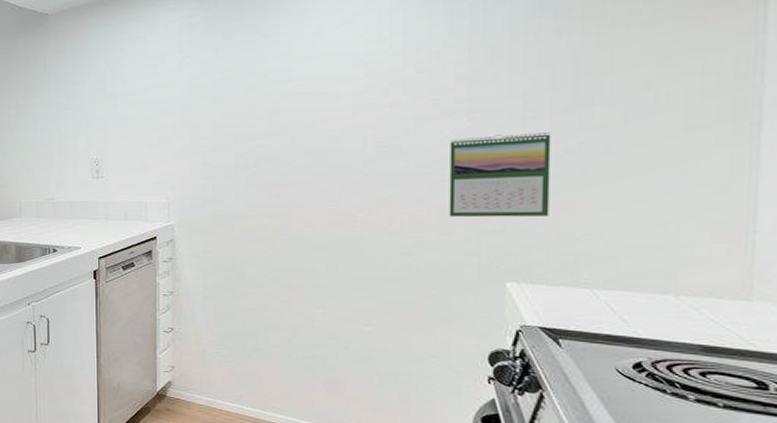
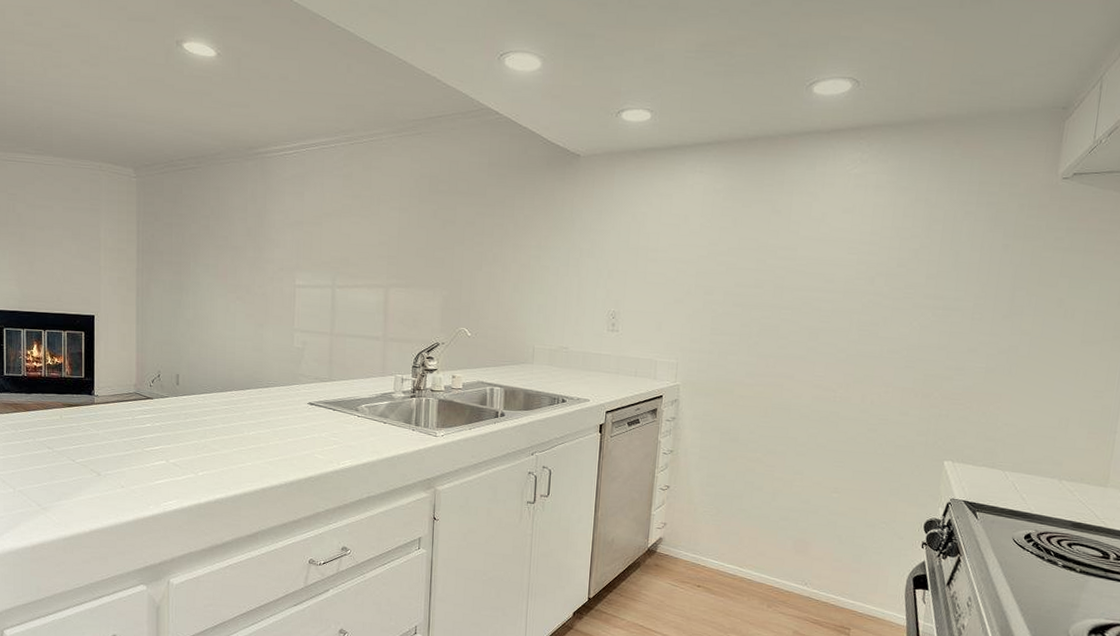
calendar: present [449,132,551,218] -> none [908,330,991,406]

